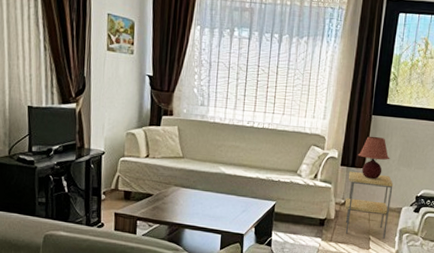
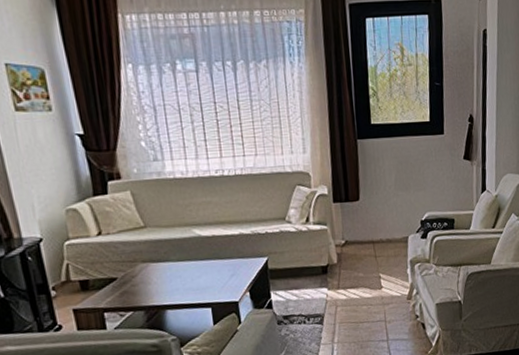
side table: present [345,172,394,239] -> none [343,204,397,277]
table lamp: present [358,136,390,179] -> none [350,162,386,212]

